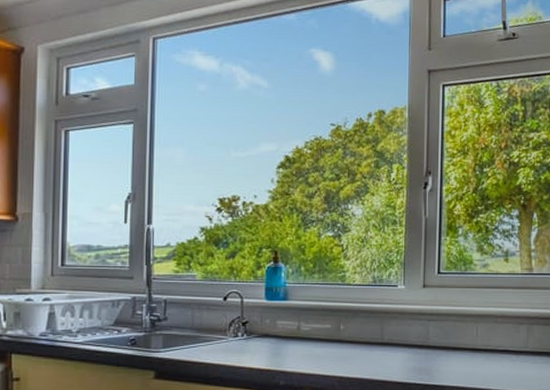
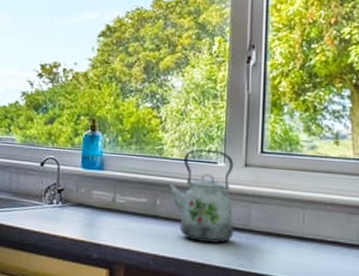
kettle: none [348,273,414,362] -> present [165,148,234,244]

